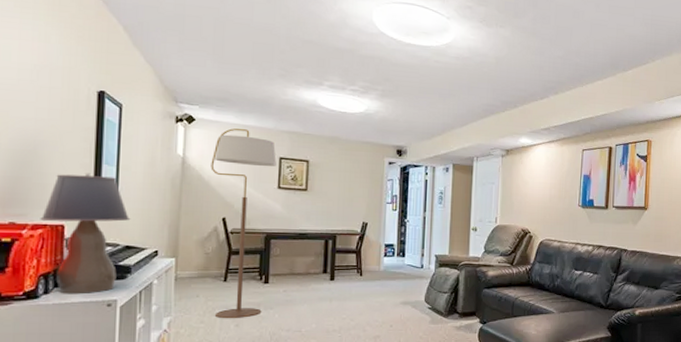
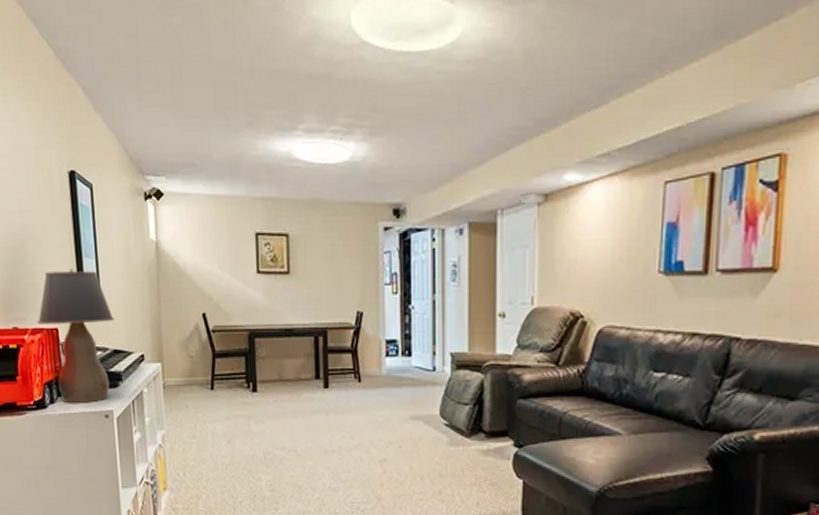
floor lamp: present [210,128,277,319] -> none [184,200,253,434]

